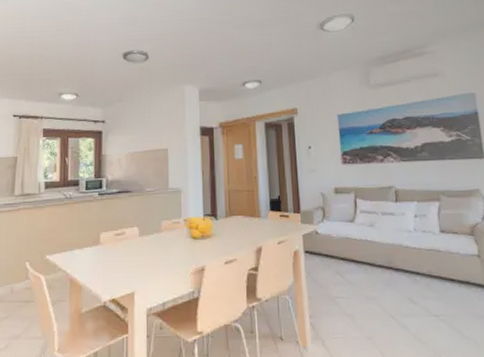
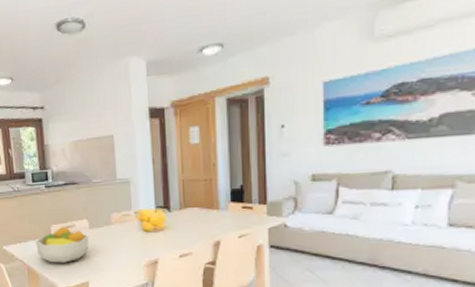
fruit bowl: none [82,233,138,273] -> present [35,226,89,263]

